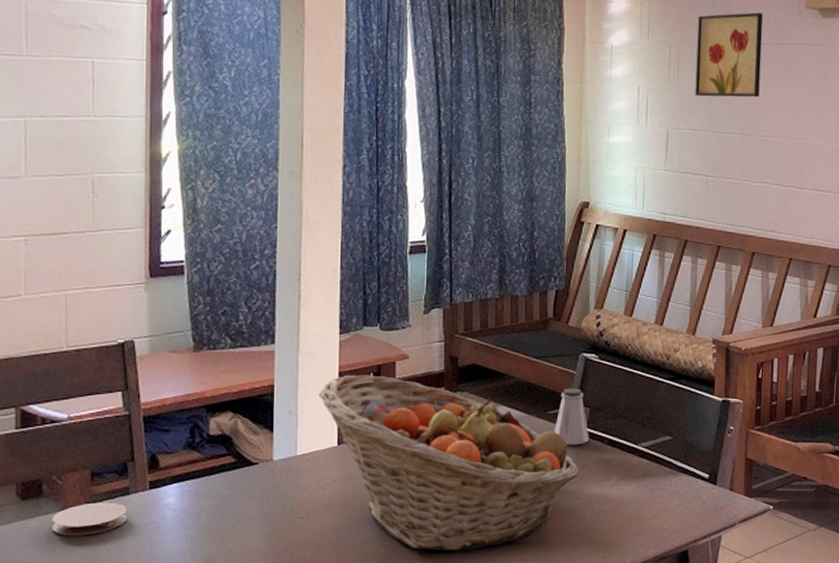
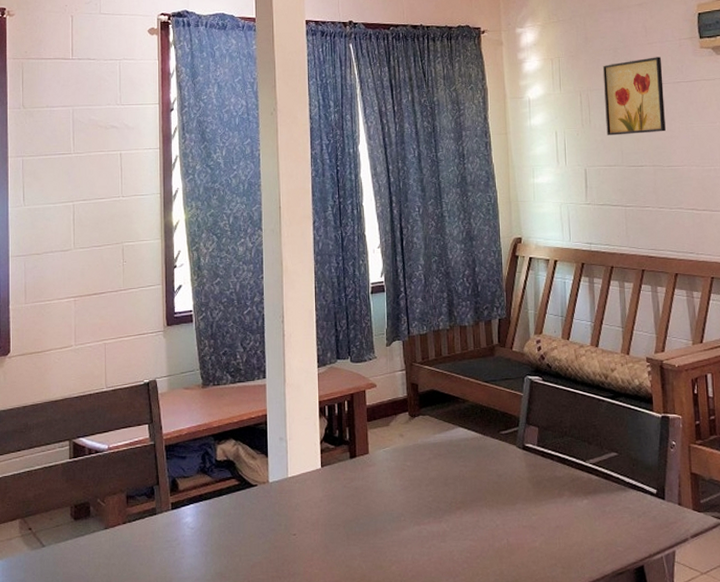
coaster: present [51,502,127,536] -> none [97,521,155,552]
fruit basket: present [318,374,580,551] -> none [303,403,535,566]
saltshaker: present [554,388,589,445] -> none [508,409,540,463]

